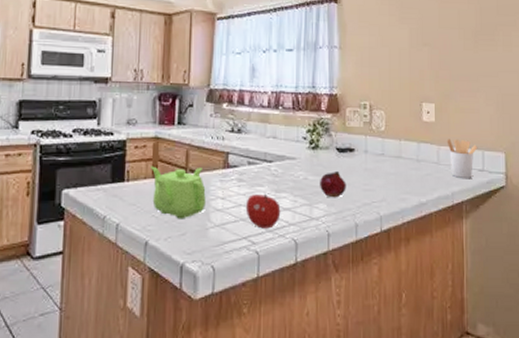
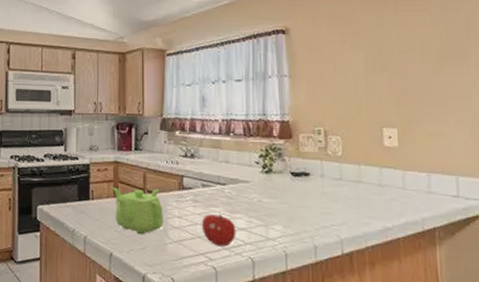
fruit: present [320,170,346,198] -> none [275,194,303,220]
utensil holder: present [447,138,478,179] -> none [413,163,451,205]

